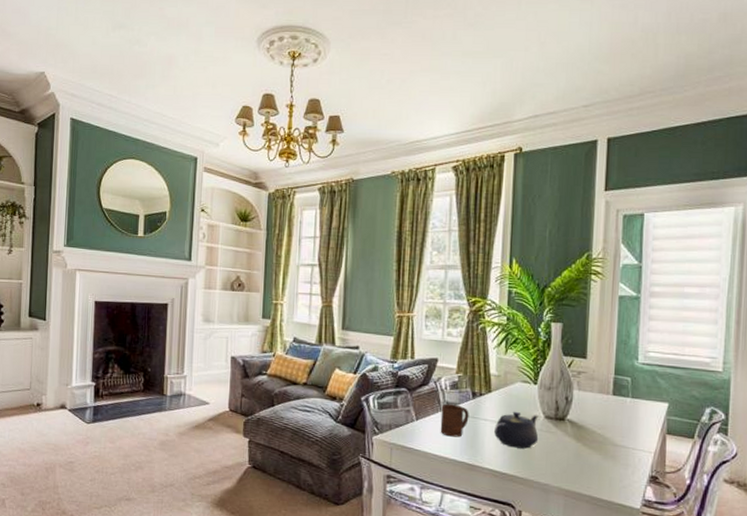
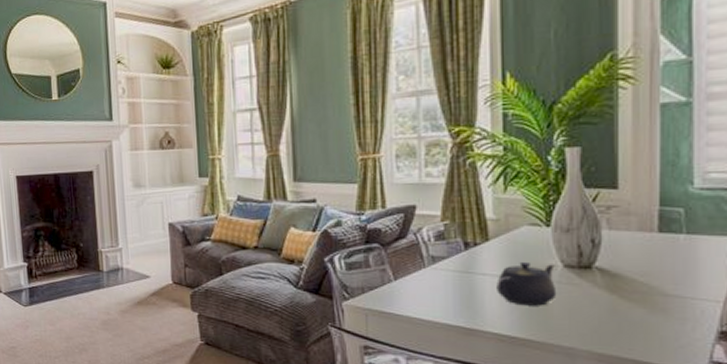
cup: present [440,403,469,437] -> none [425,258,462,297]

